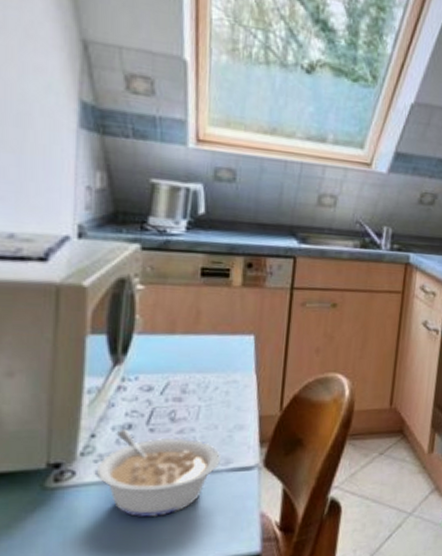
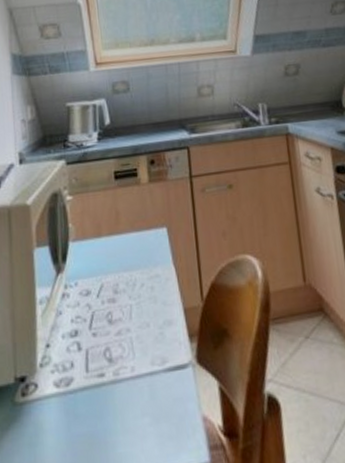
legume: present [97,429,220,518] -> none [54,335,157,429]

